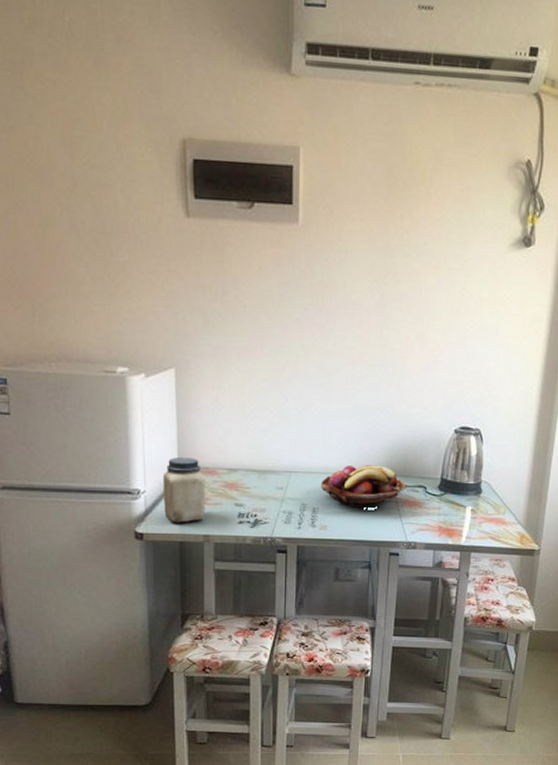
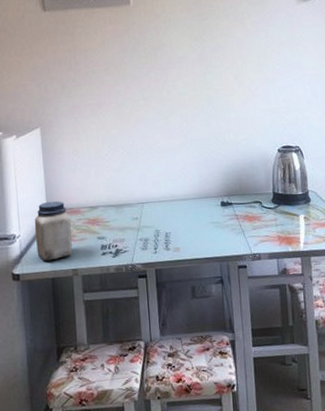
fruit basket: present [320,465,408,507] -> none [169,188,246,228]

